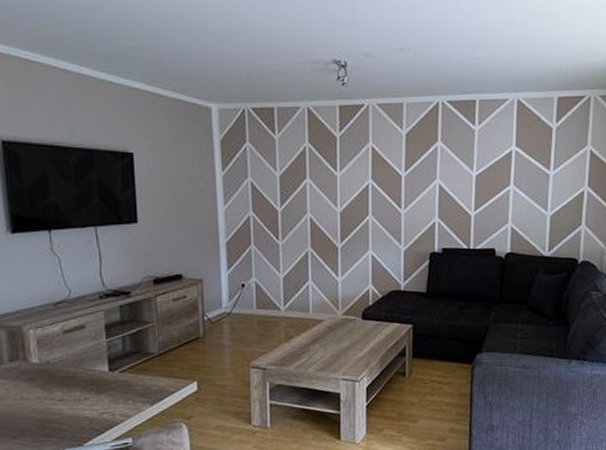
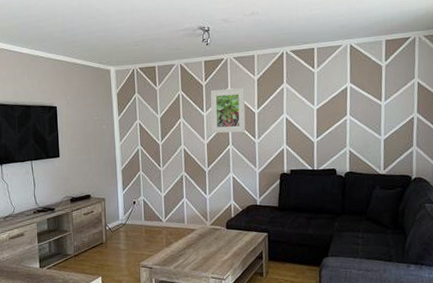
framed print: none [346,143,390,200] -> present [210,88,246,133]

